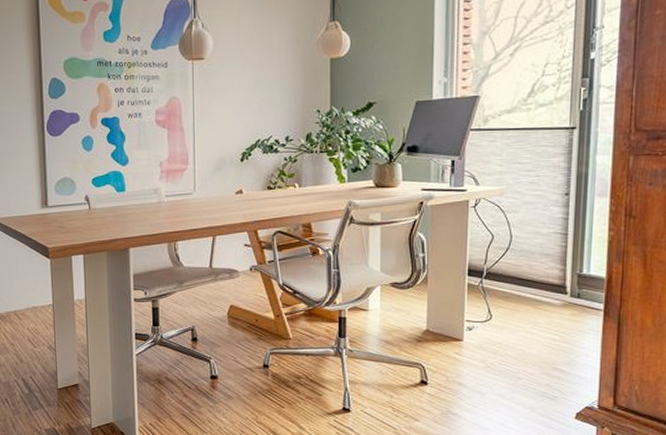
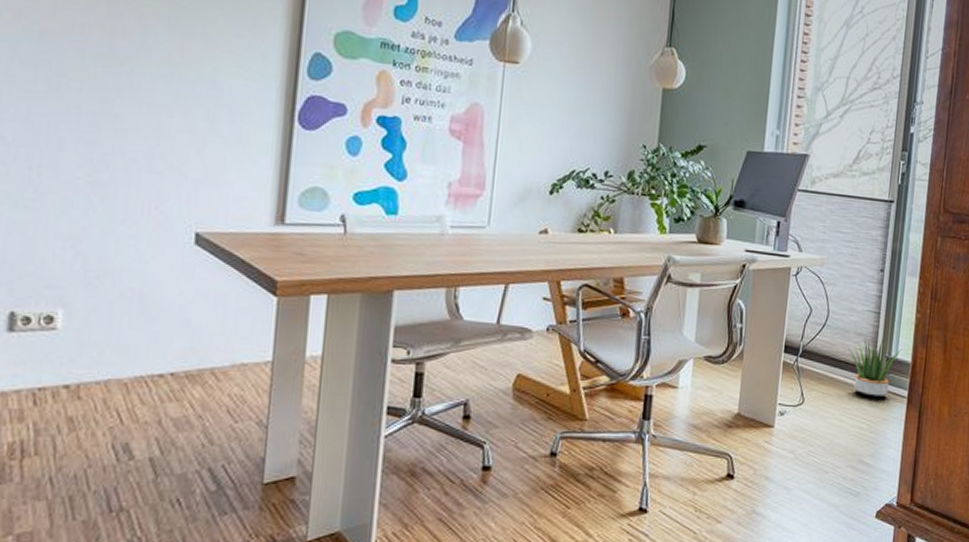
potted plant: none [534,257,594,312] -> present [847,337,901,398]

